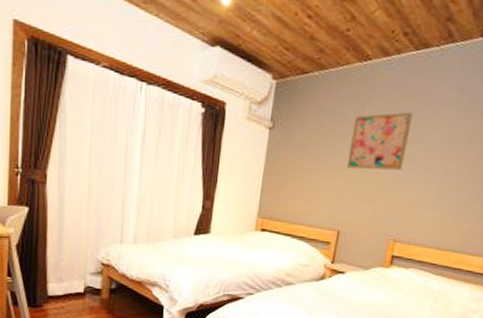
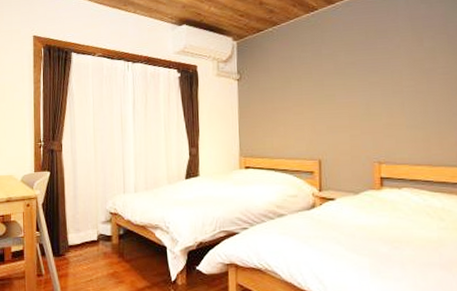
wall art: present [347,112,414,171] -> none [313,45,371,103]

